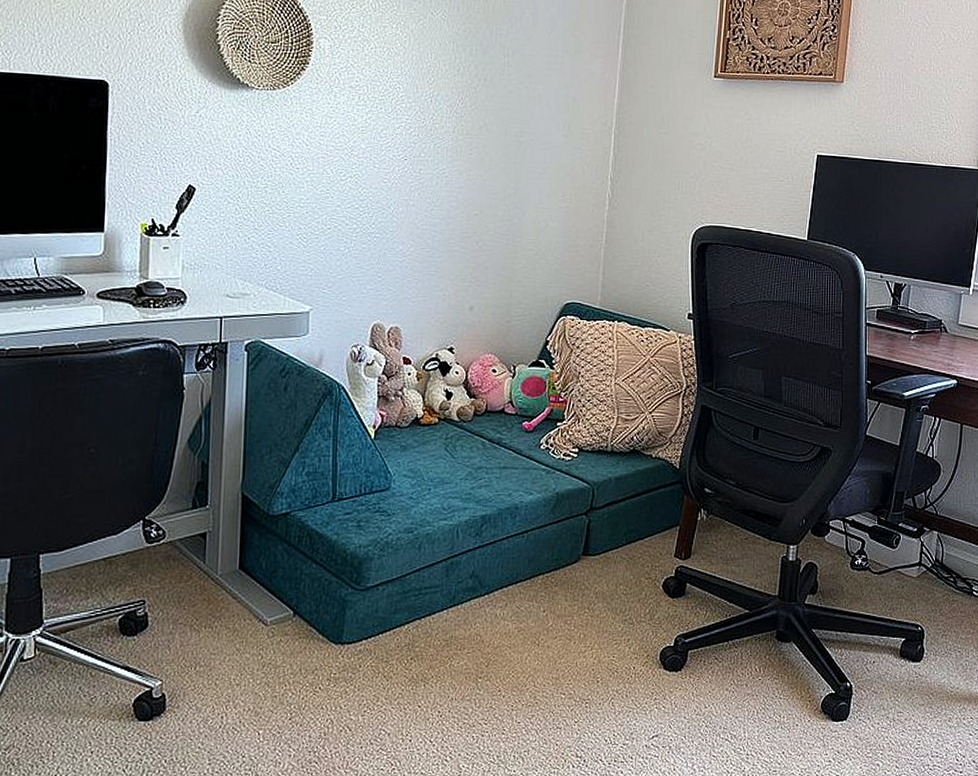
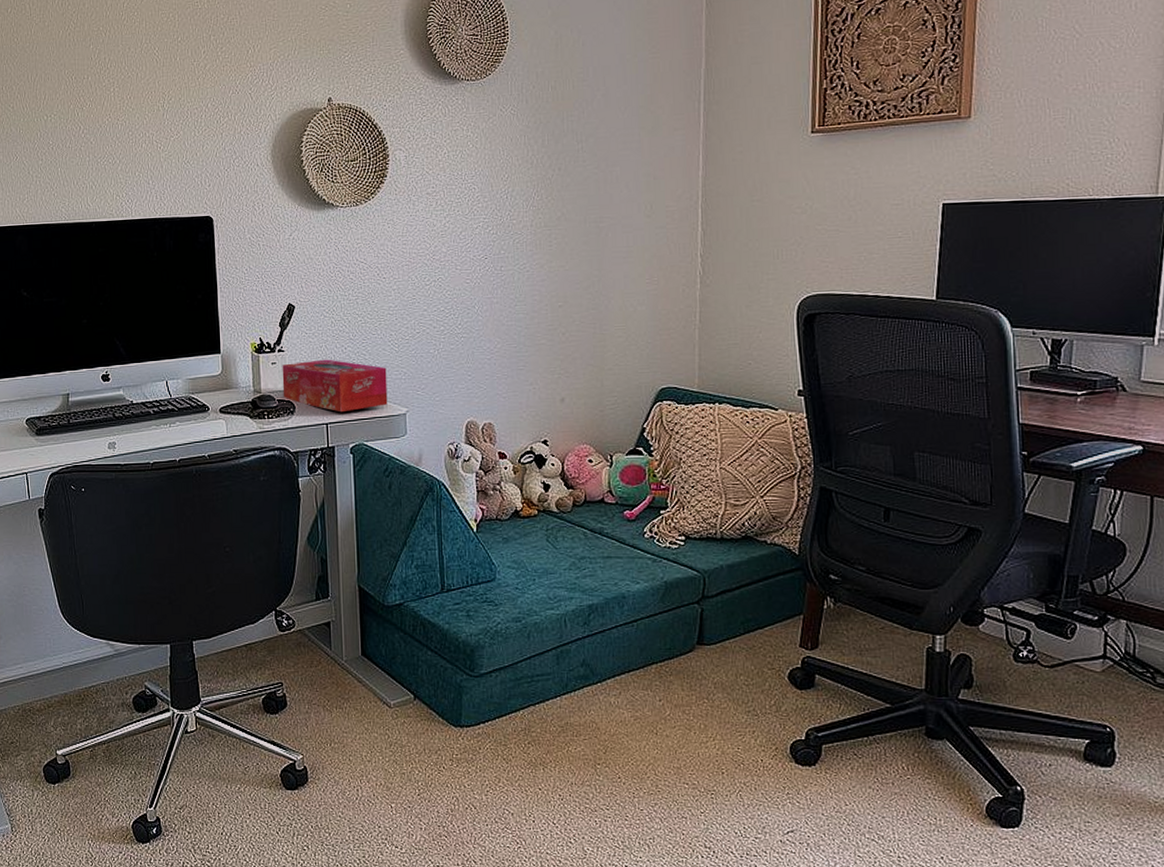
tissue box: none [173,248,292,307] -> present [282,359,388,413]

